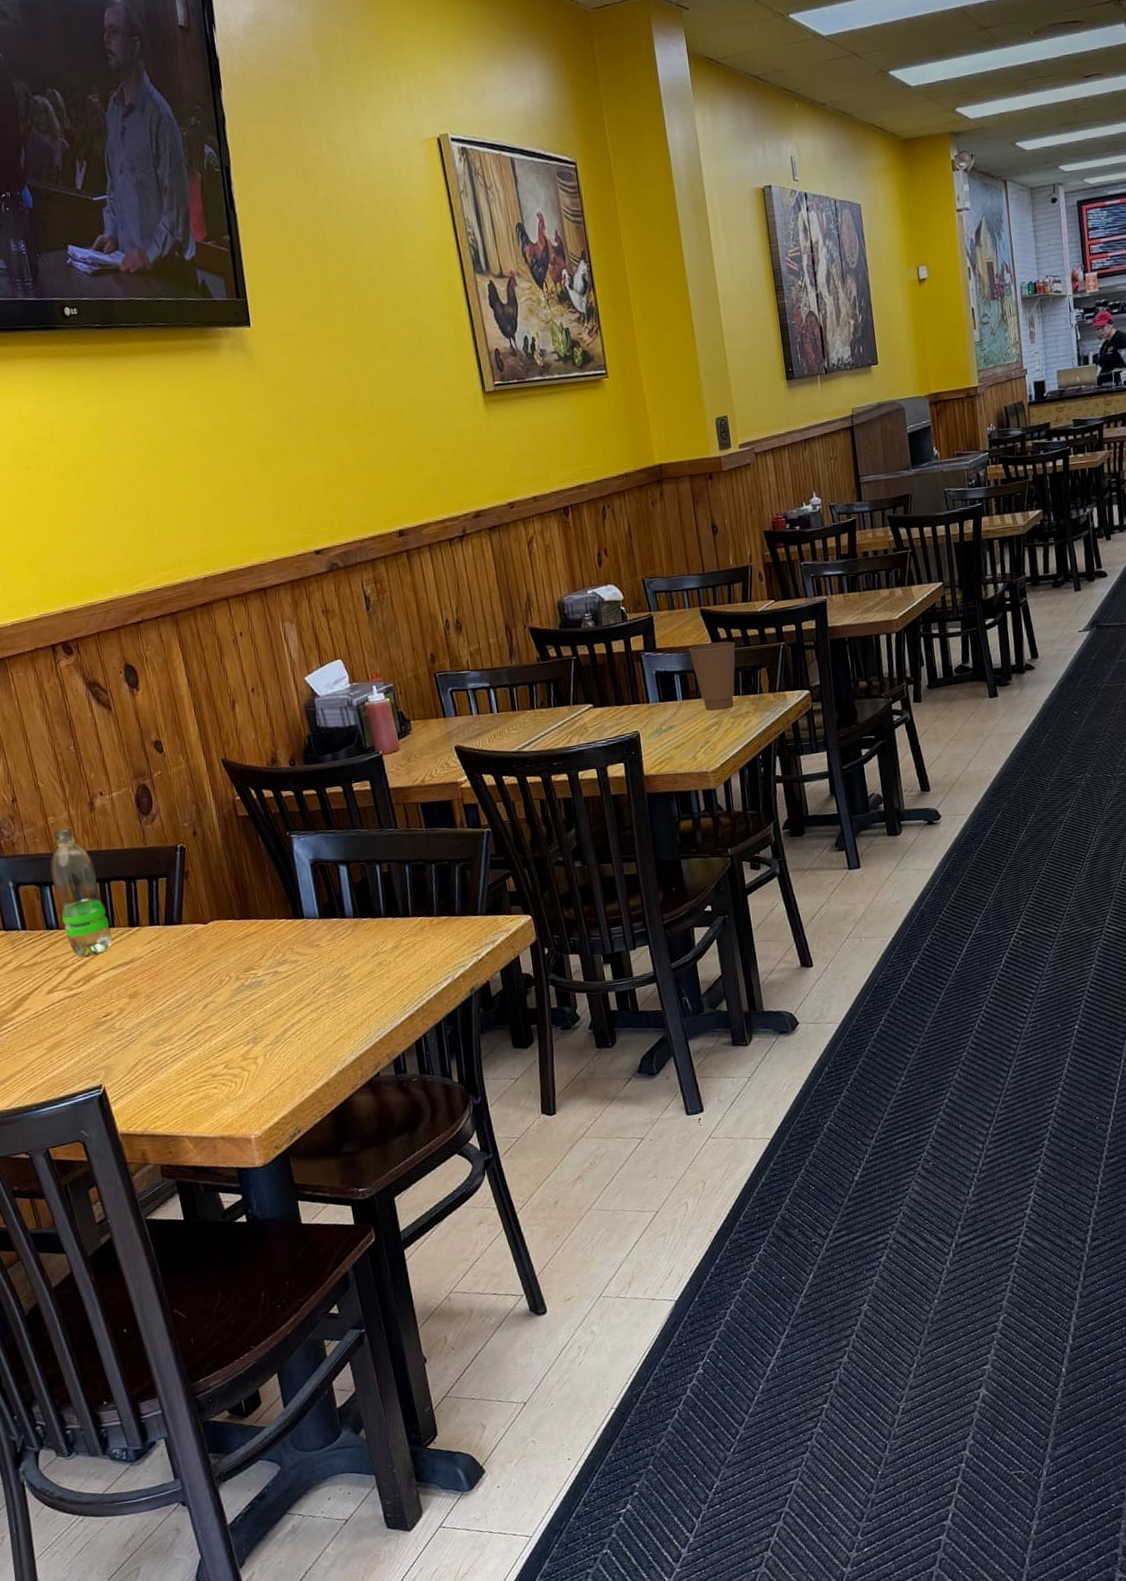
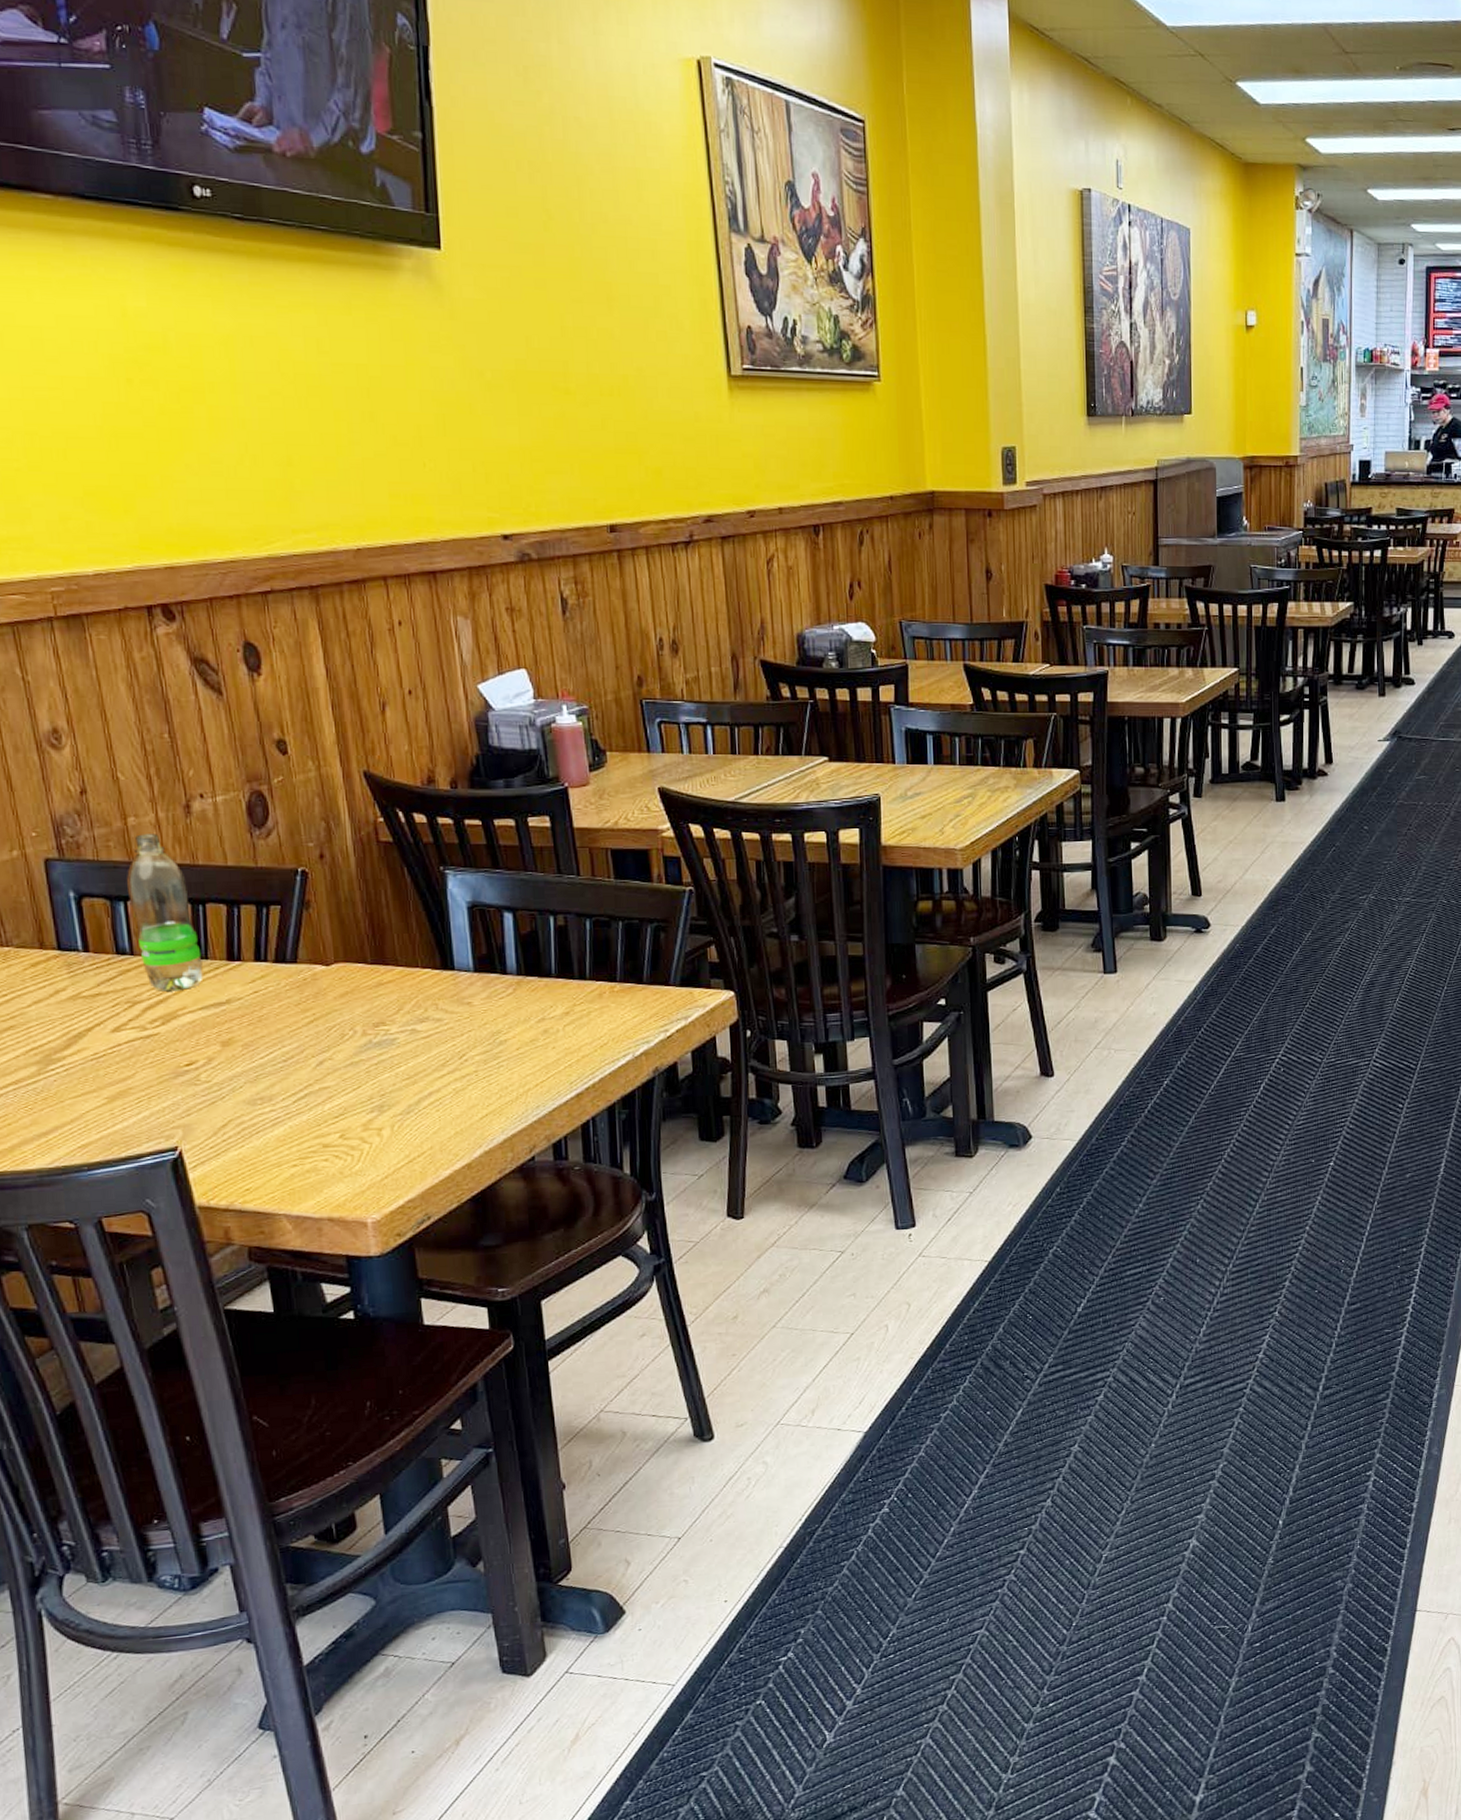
cup: present [689,641,736,711] -> none [946,704,1001,781]

